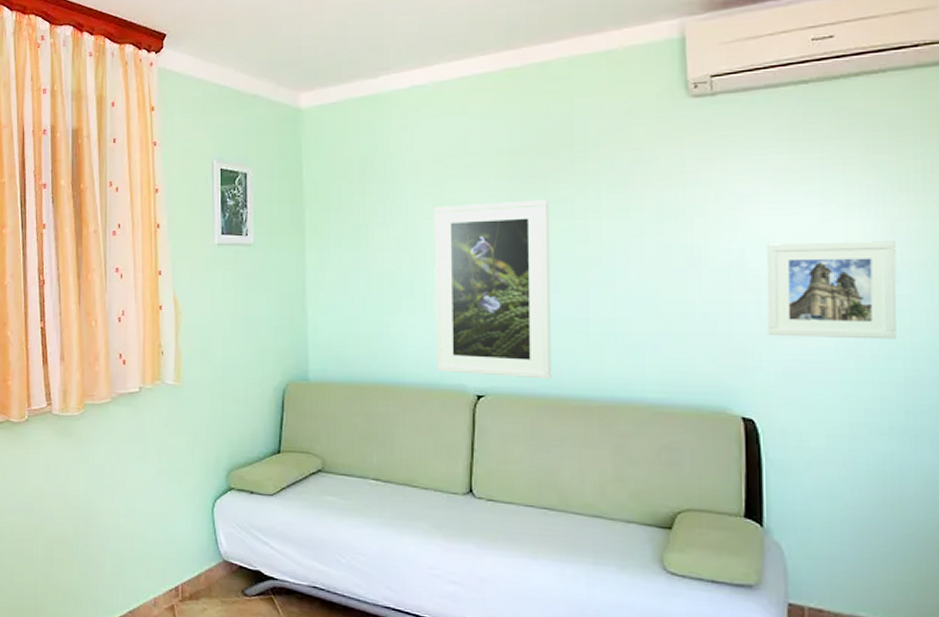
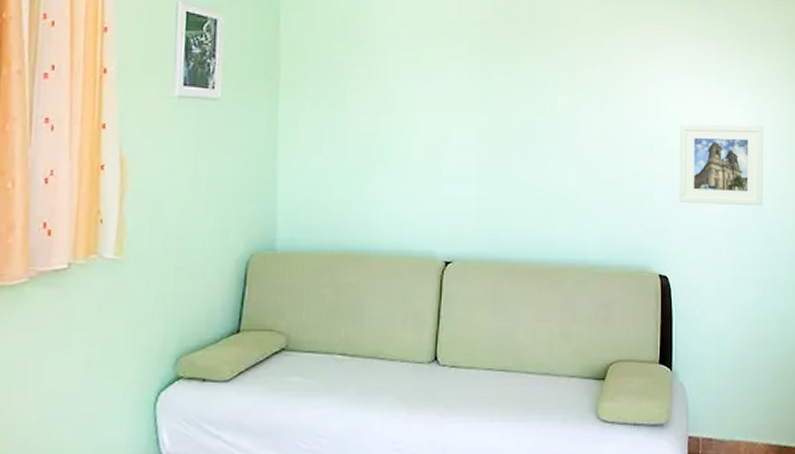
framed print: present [434,199,551,379] -> none [407,71,515,244]

